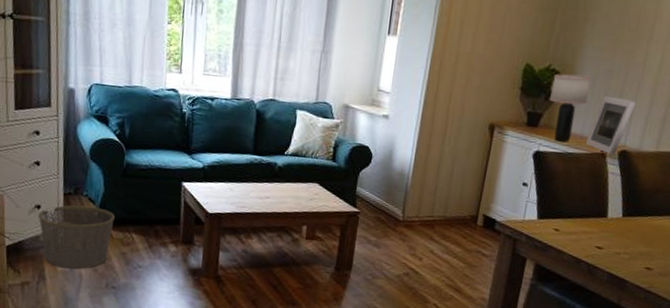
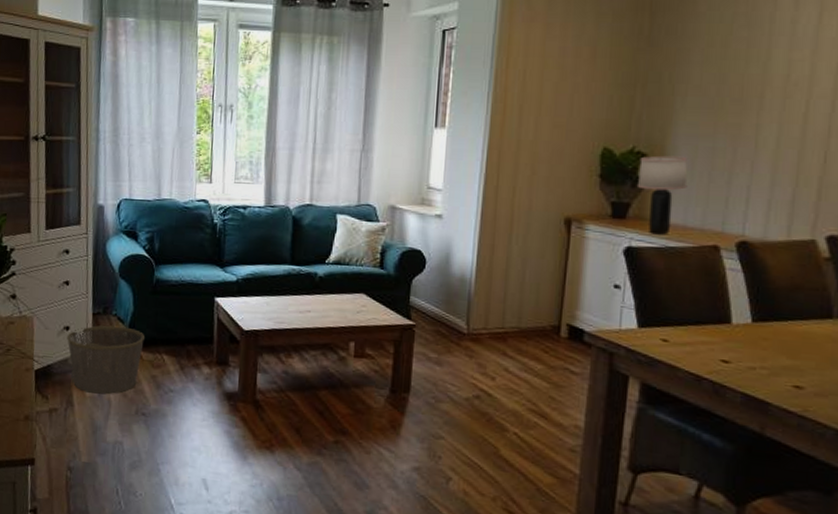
picture frame: present [585,95,637,155] -> none [690,177,753,247]

